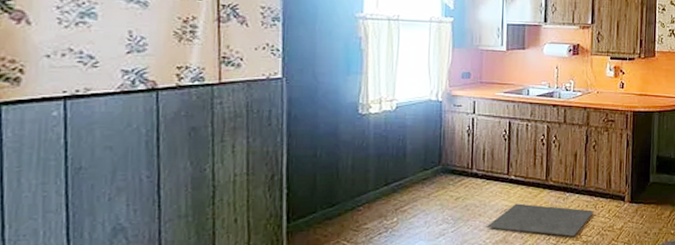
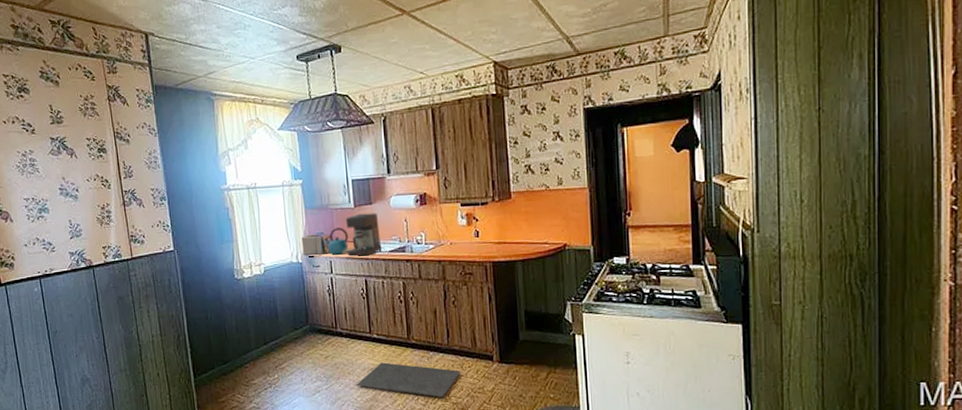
toaster: none [444,73,477,95] -> present [301,233,330,256]
kettle: none [470,69,496,96] -> present [324,227,349,255]
coffee maker: none [494,57,530,99] -> present [345,213,382,257]

